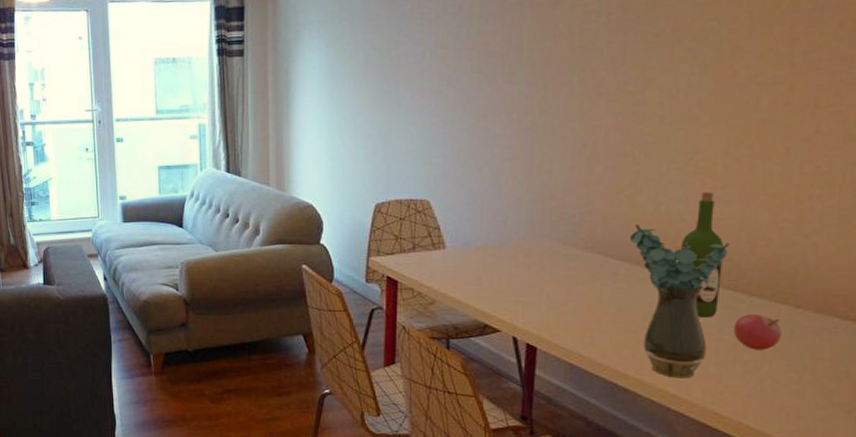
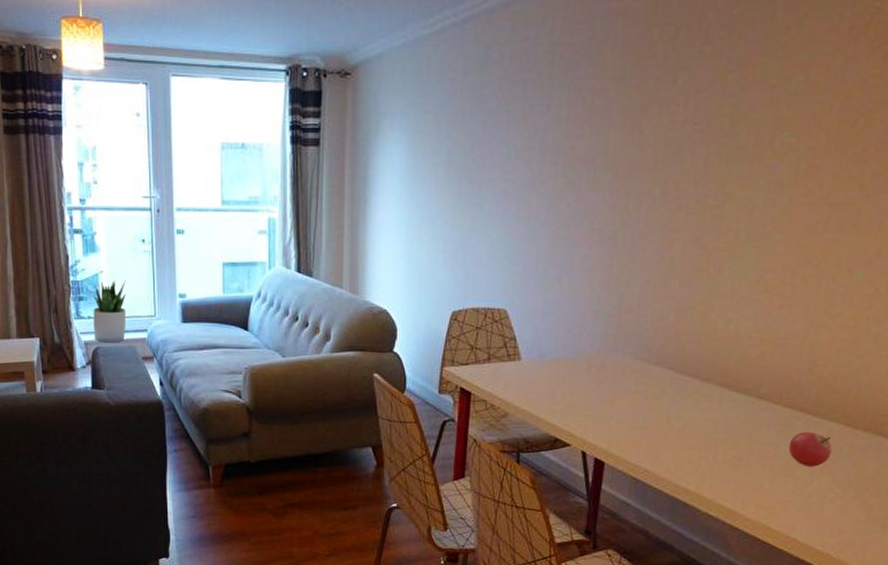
planter: none [44,186,73,243] -> present [93,280,127,343]
vase: present [629,223,730,379] -> none [699,340,792,494]
wine bottle: present [680,192,723,318] -> none [745,311,786,435]

